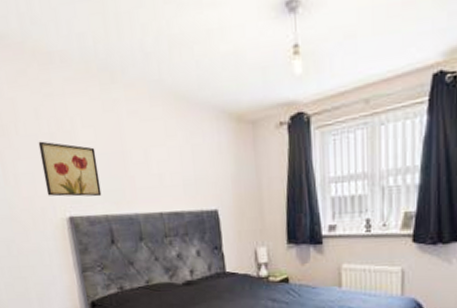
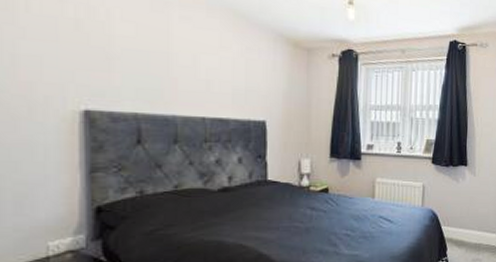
wall art: present [38,141,102,197] -> none [56,24,134,93]

